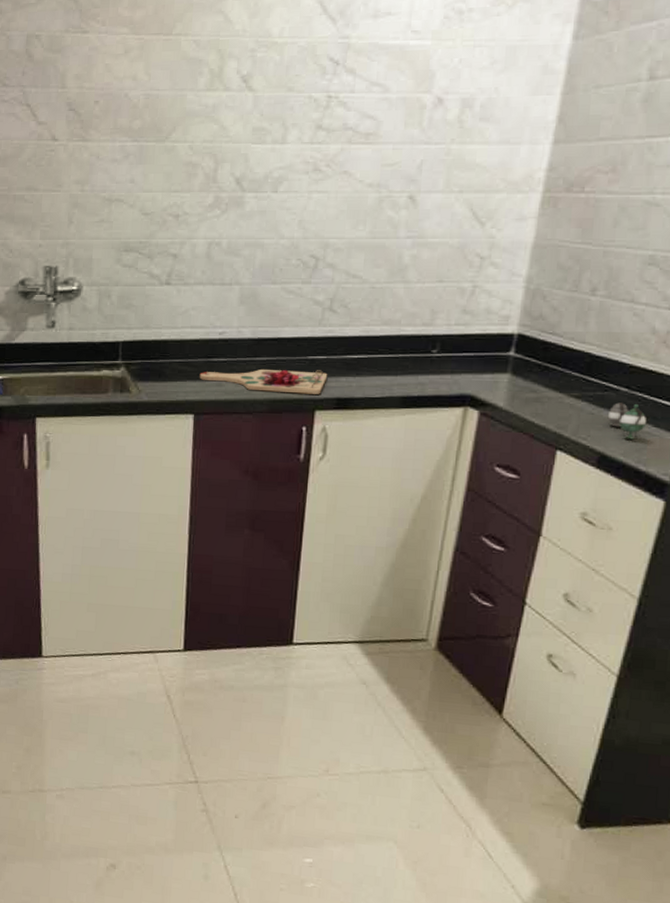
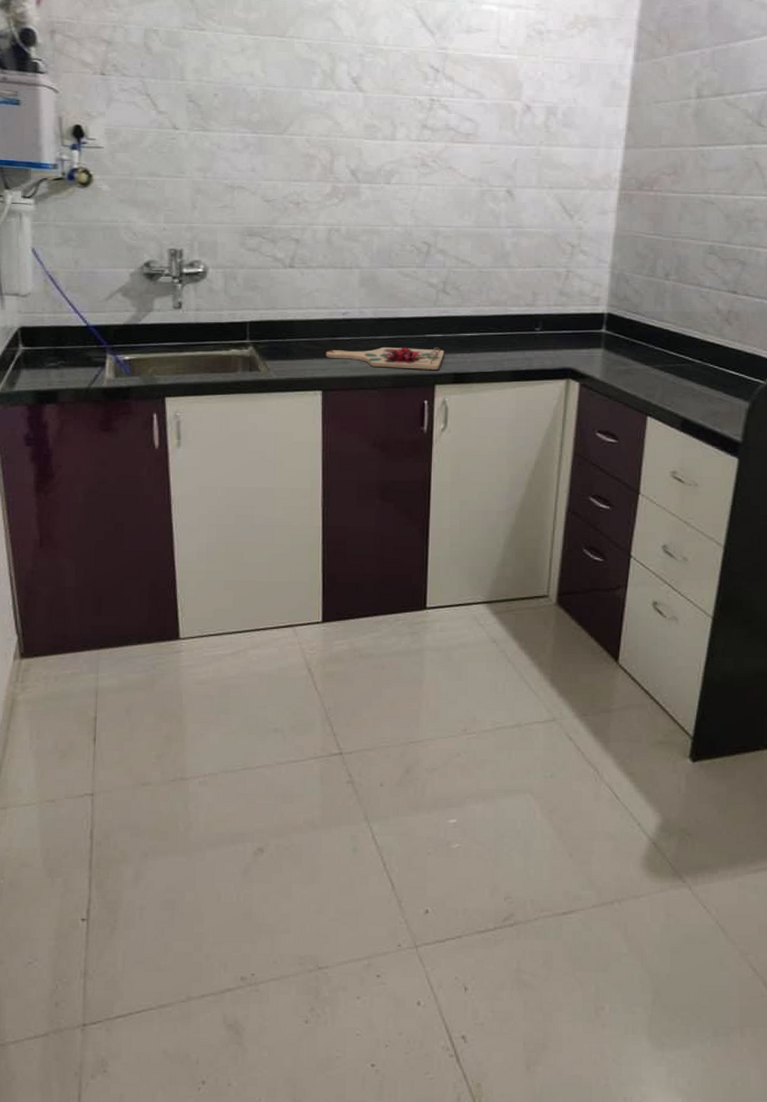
teapot: present [607,402,646,440] -> none [686,373,718,405]

